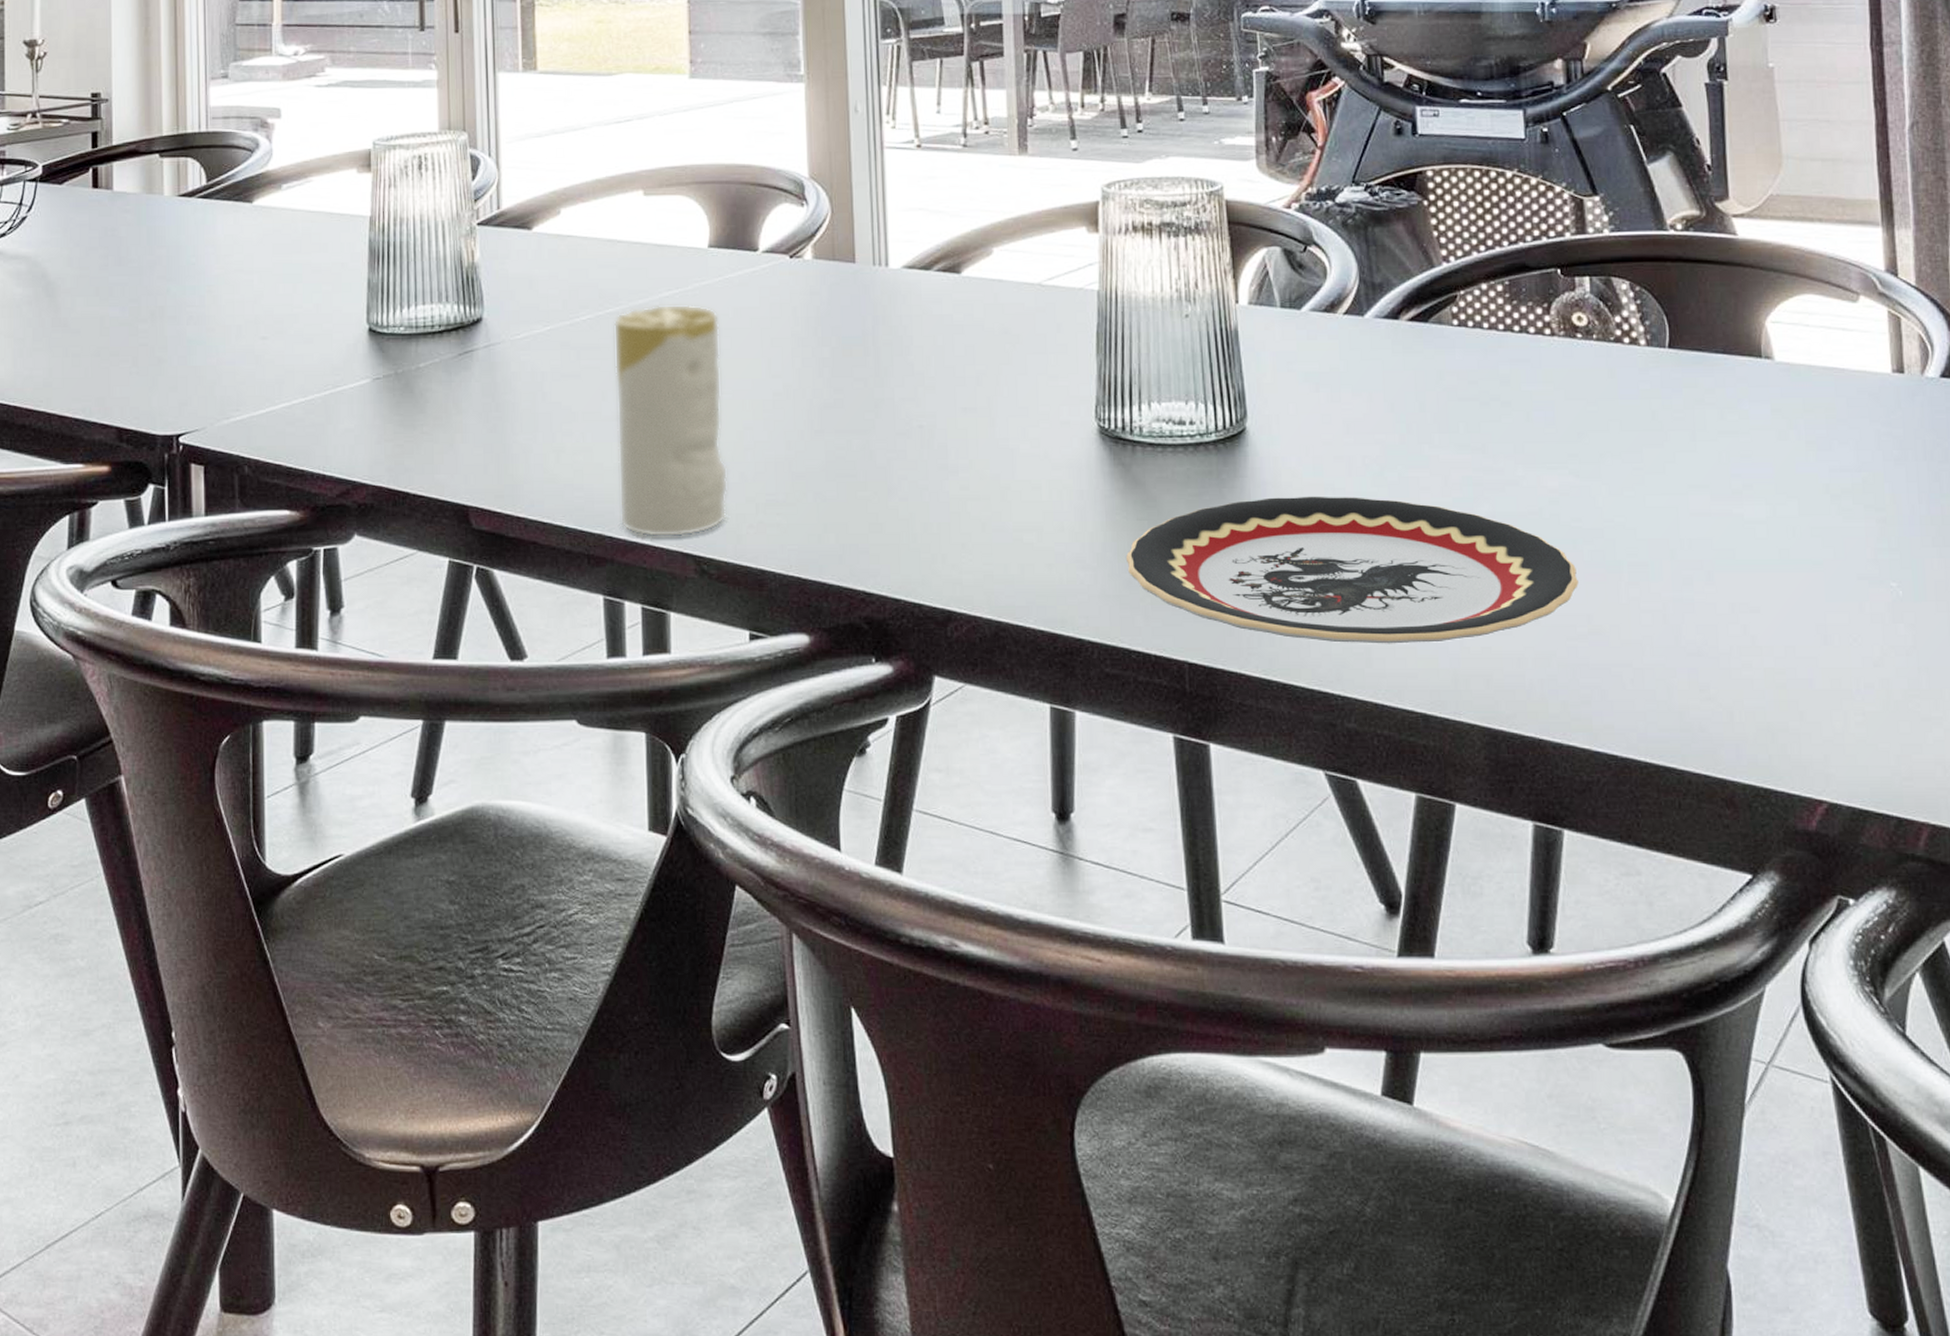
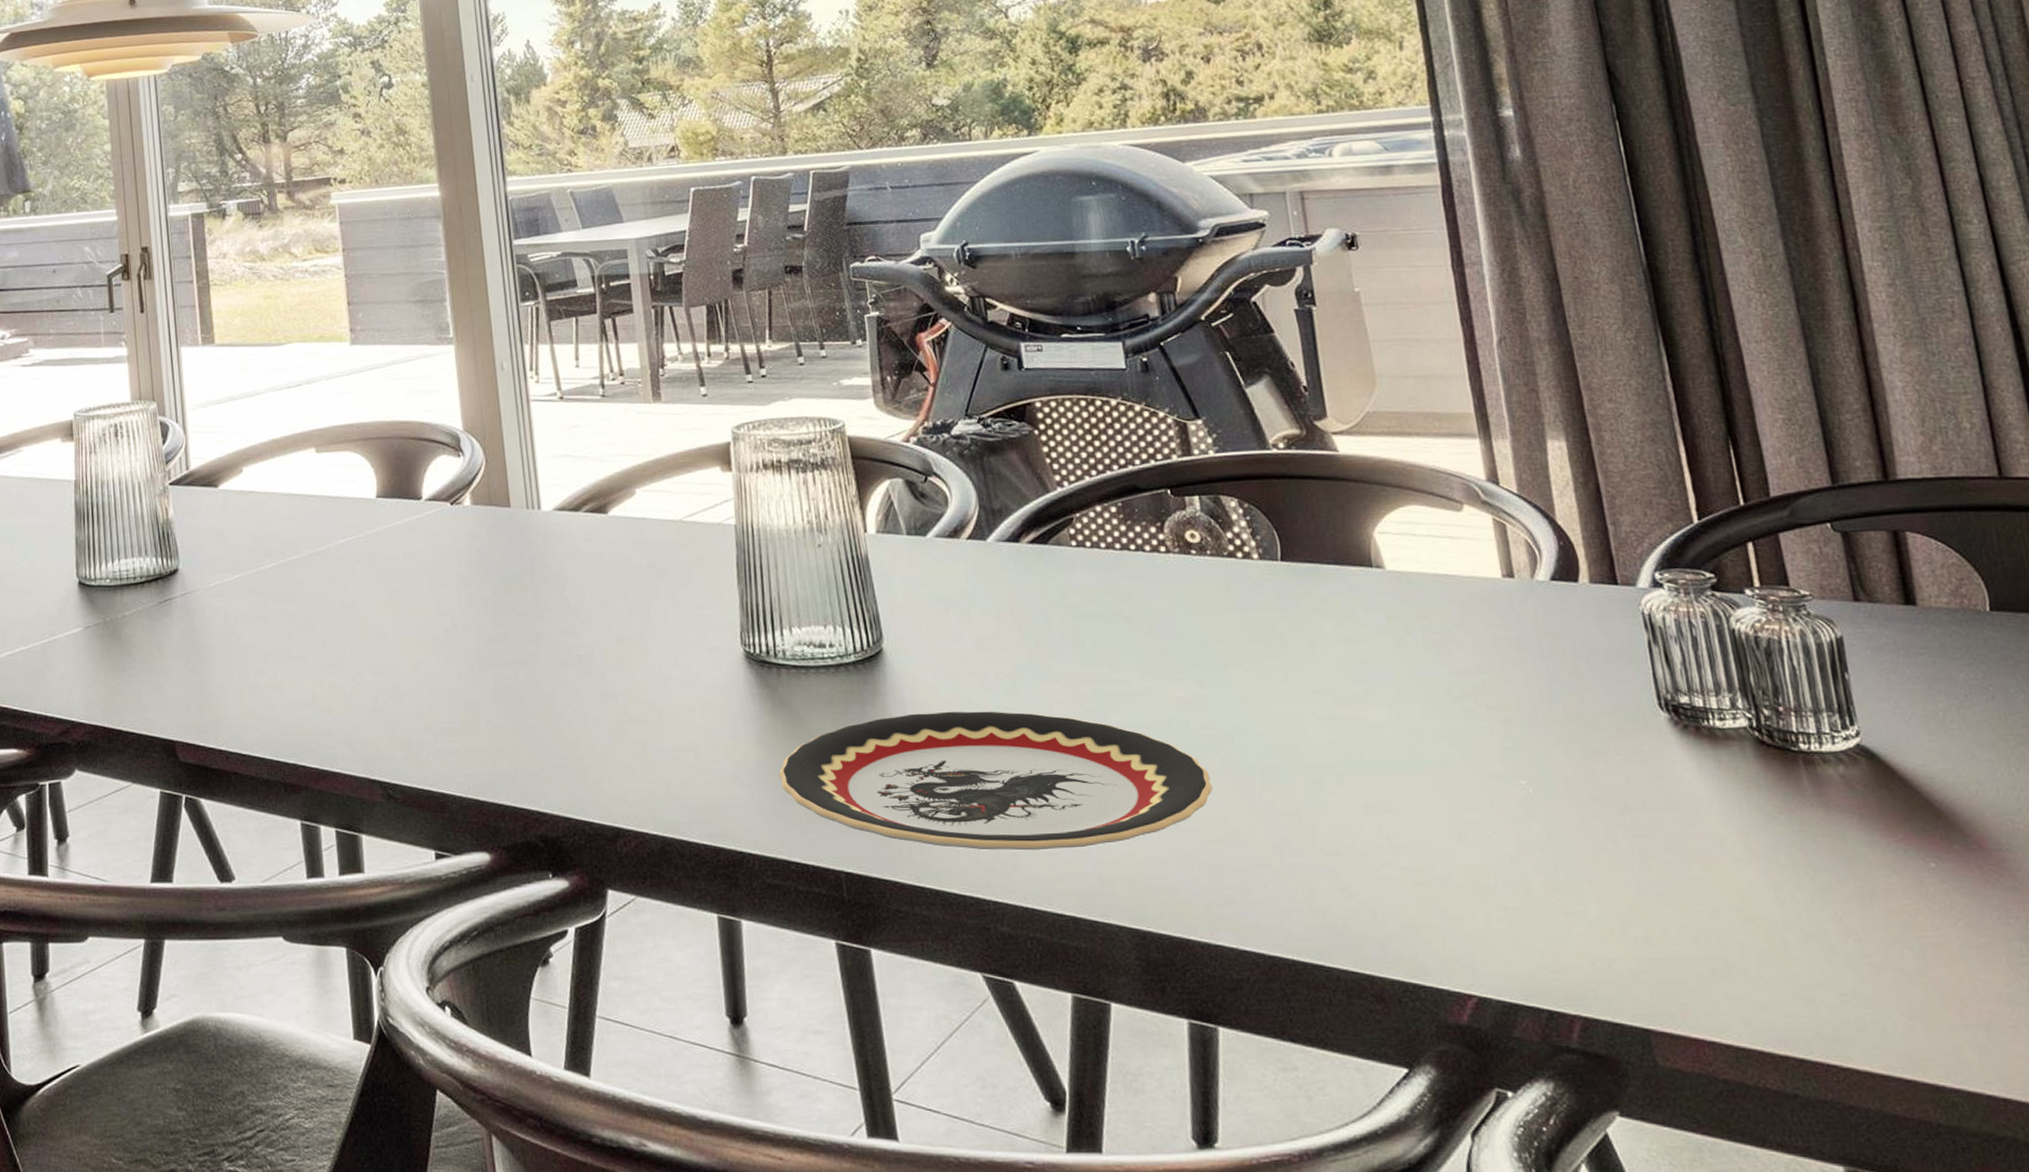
candle: present [613,304,729,537] -> none [295,550,408,766]

